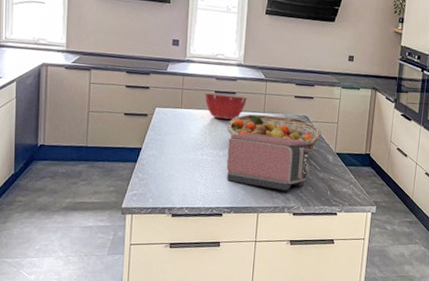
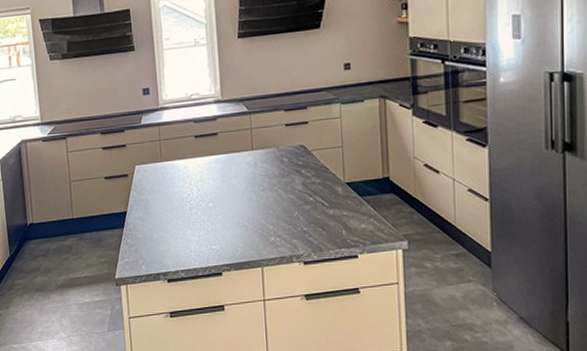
mixing bowl: present [203,93,247,120] -> none [183,136,231,166]
toaster: present [226,133,312,191] -> none [217,173,317,237]
fruit basket: present [227,114,322,150] -> none [213,149,325,185]

